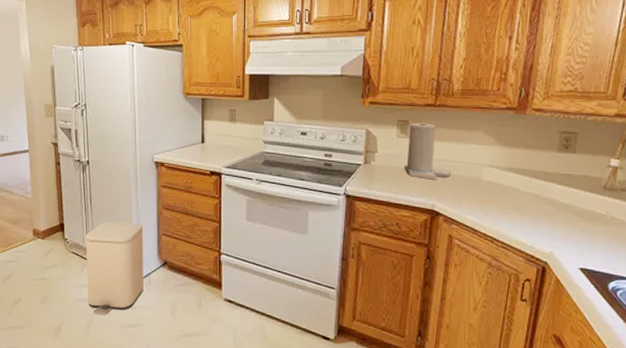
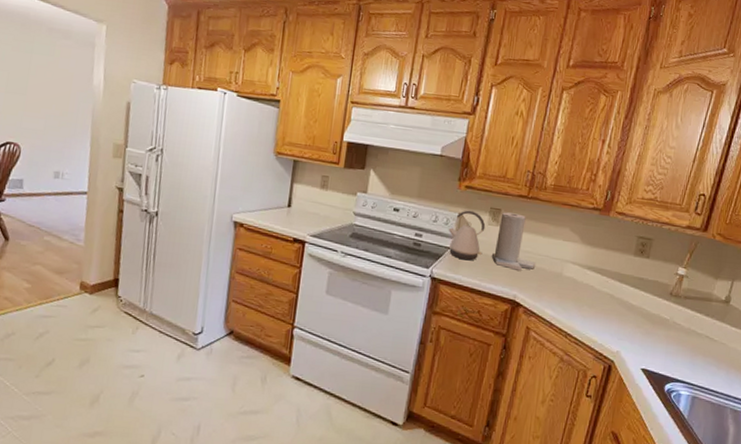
pedal bin: present [86,221,144,315] -> none [136,281,211,385]
kettle: none [357,125,395,175] -> present [448,210,486,261]

